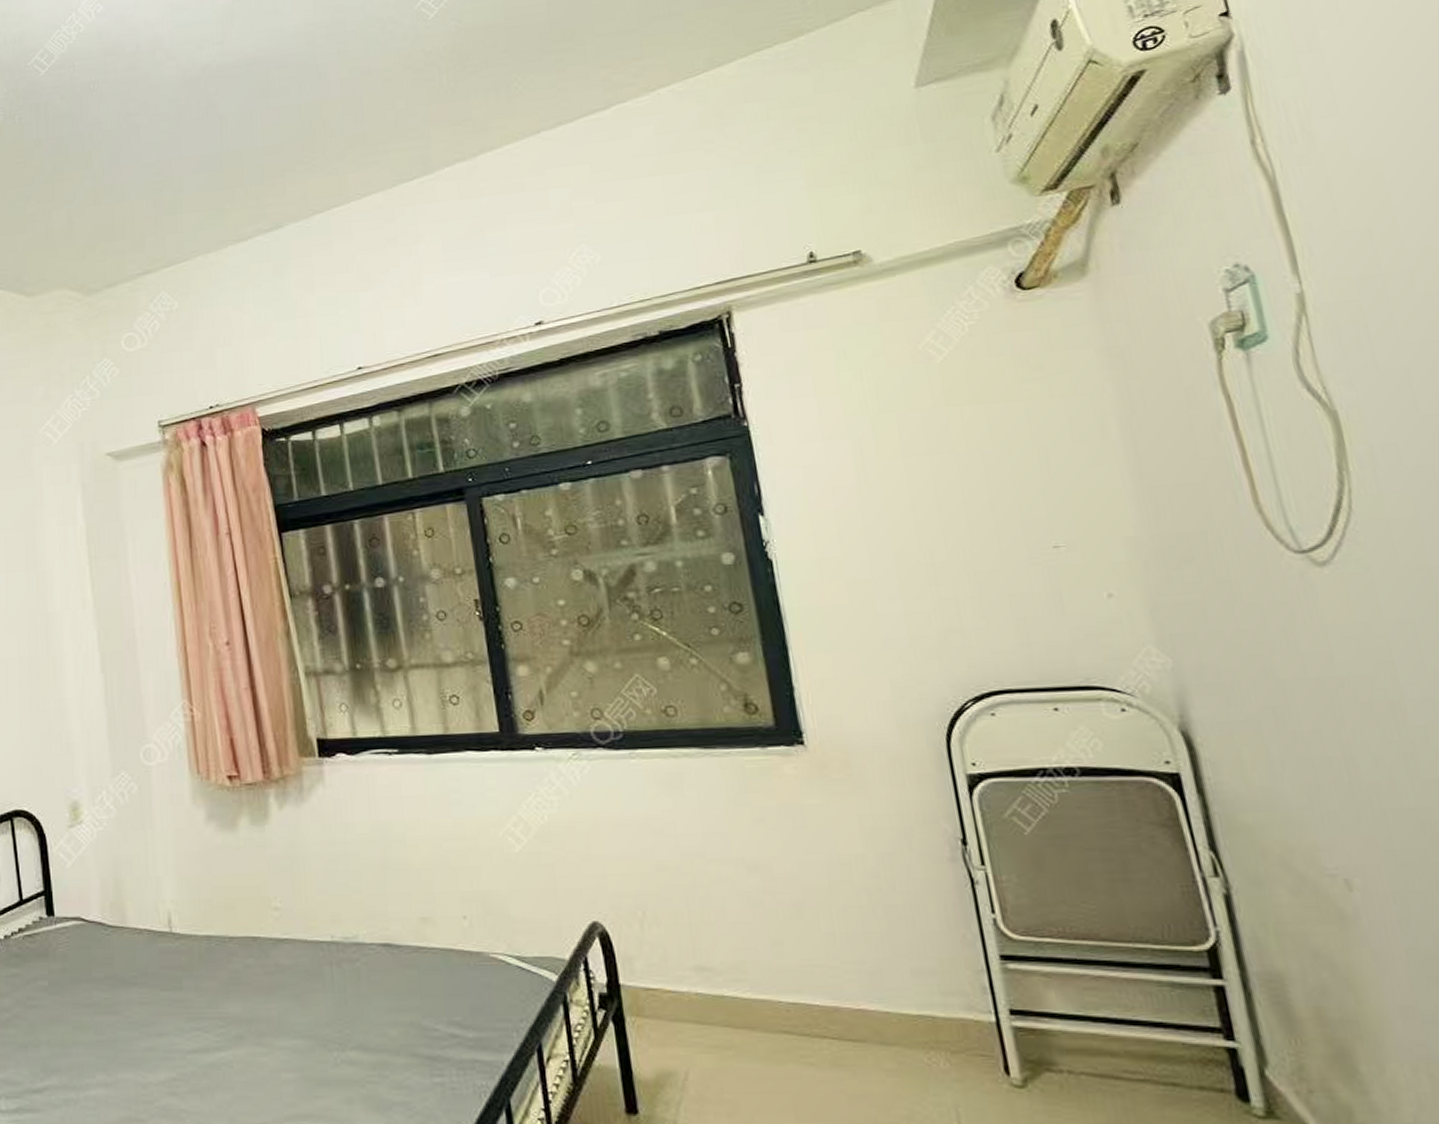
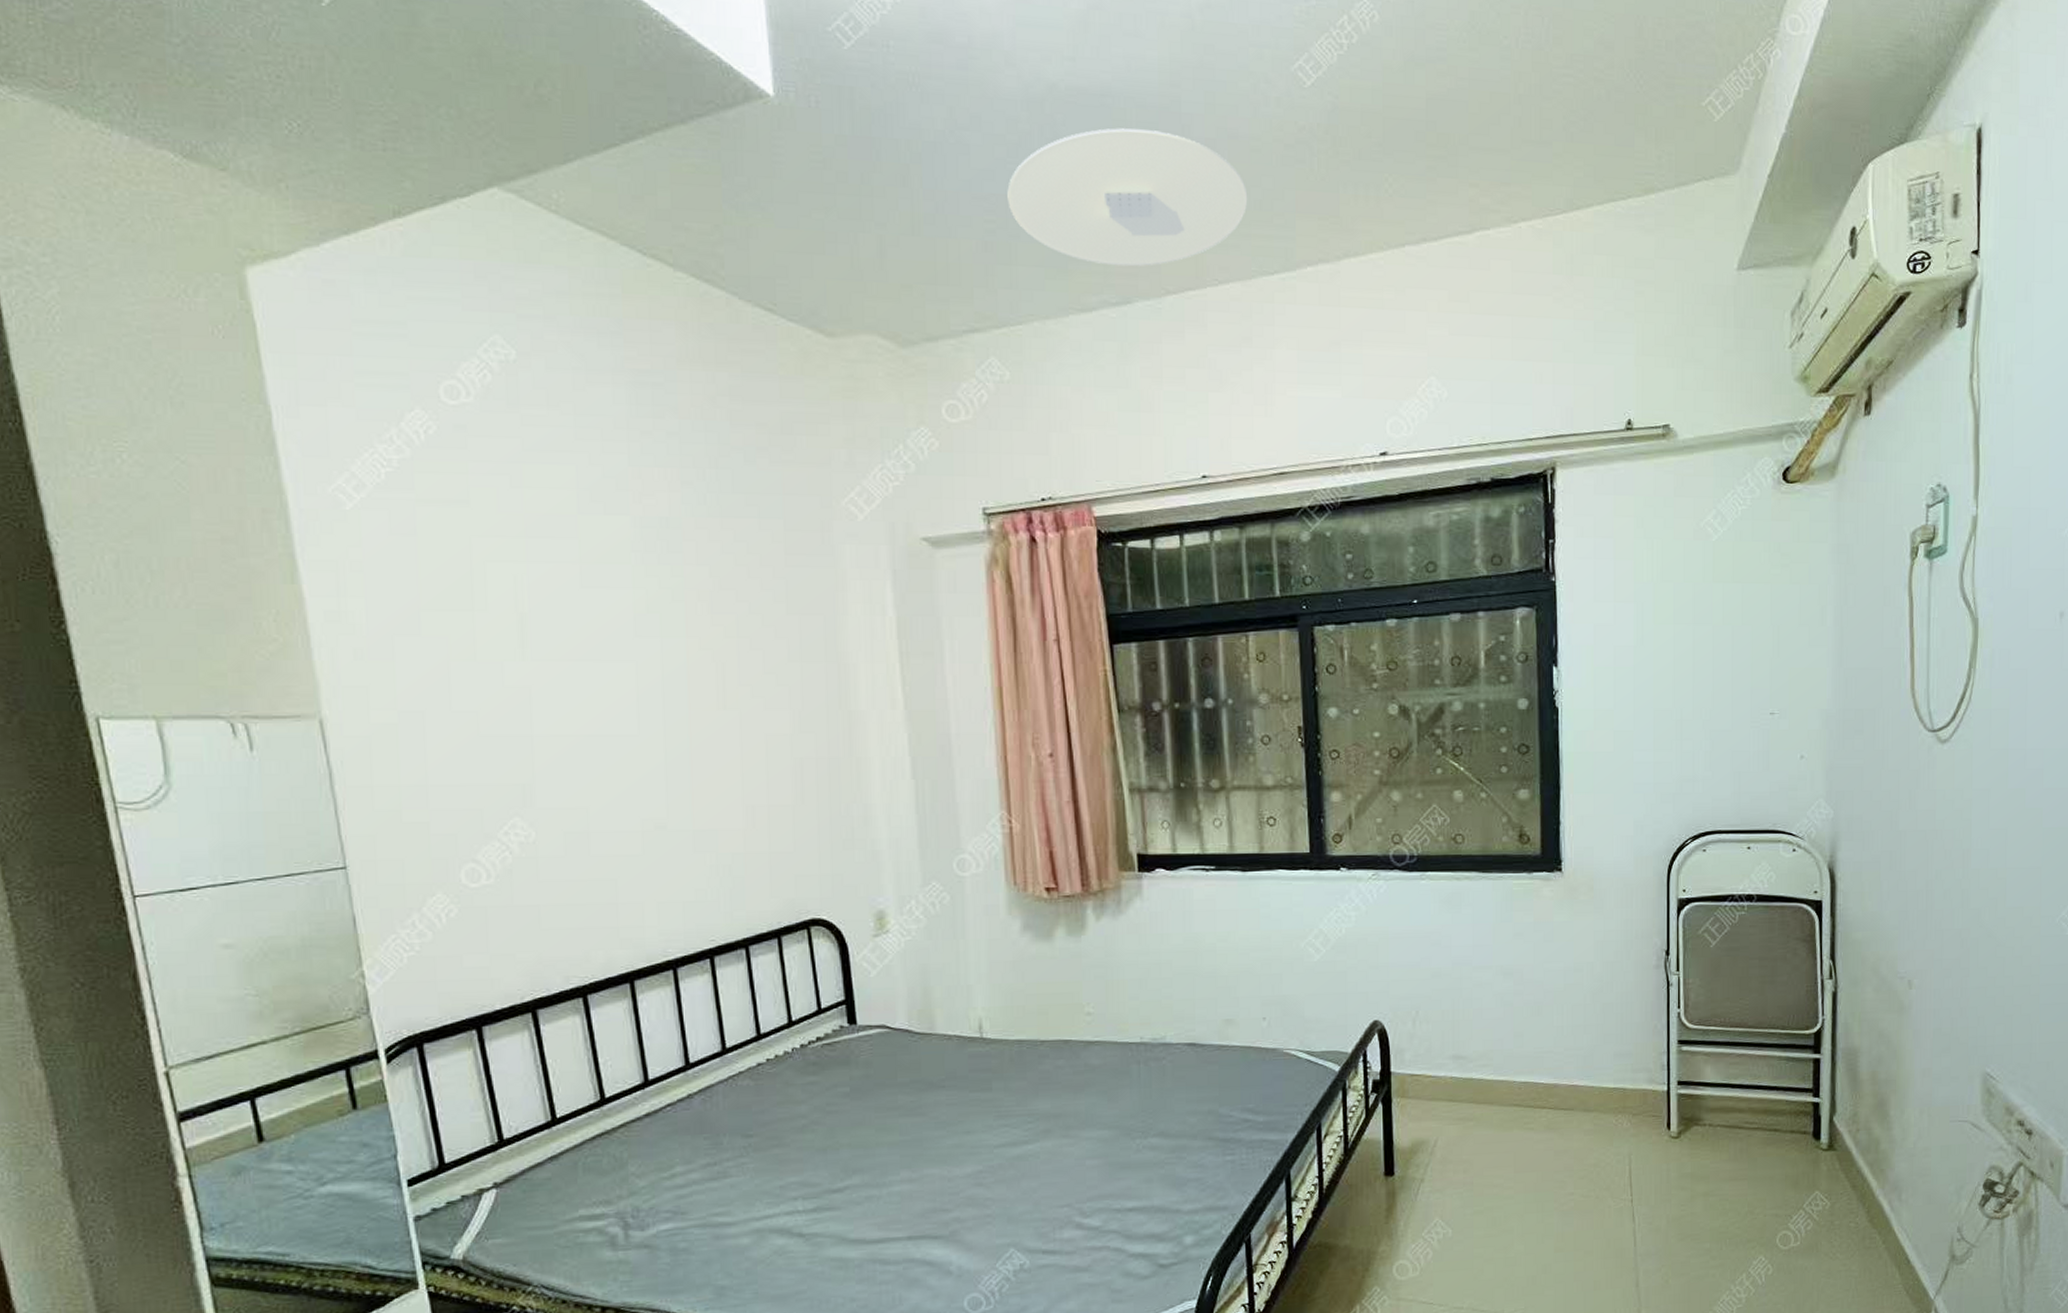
ceiling light: none [171,82,384,200] -> present [1007,128,1248,267]

